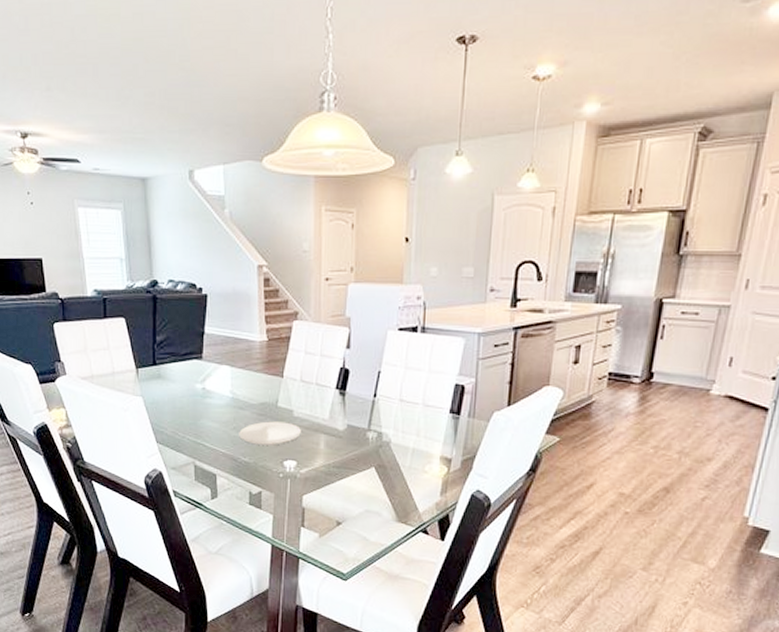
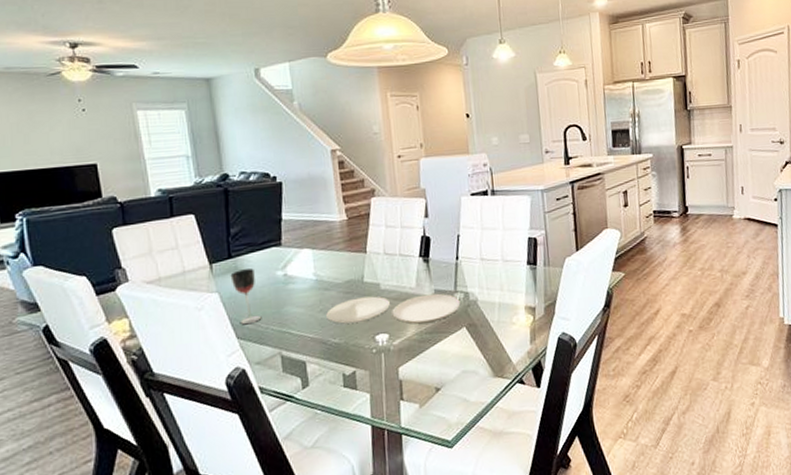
wineglass: none [154,378,180,431] -> present [230,268,262,325]
plate: none [302,428,373,457] -> present [392,293,461,324]

